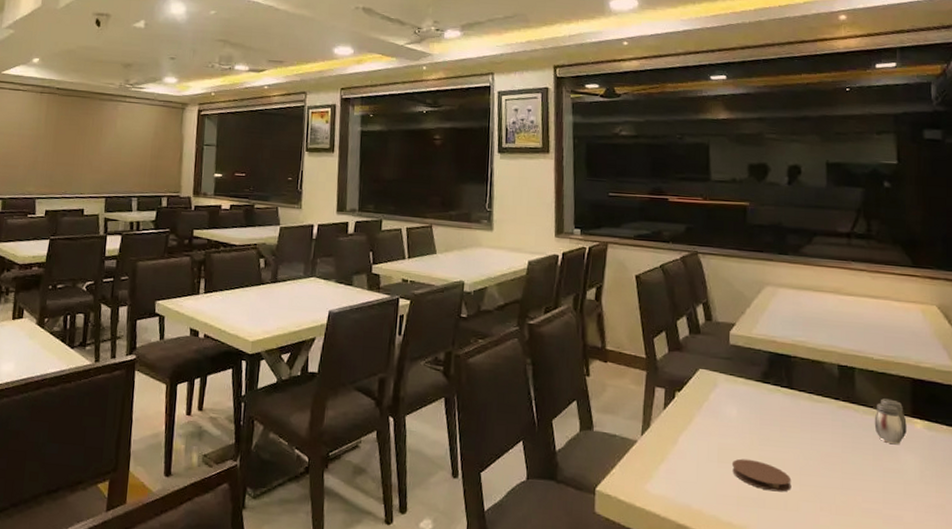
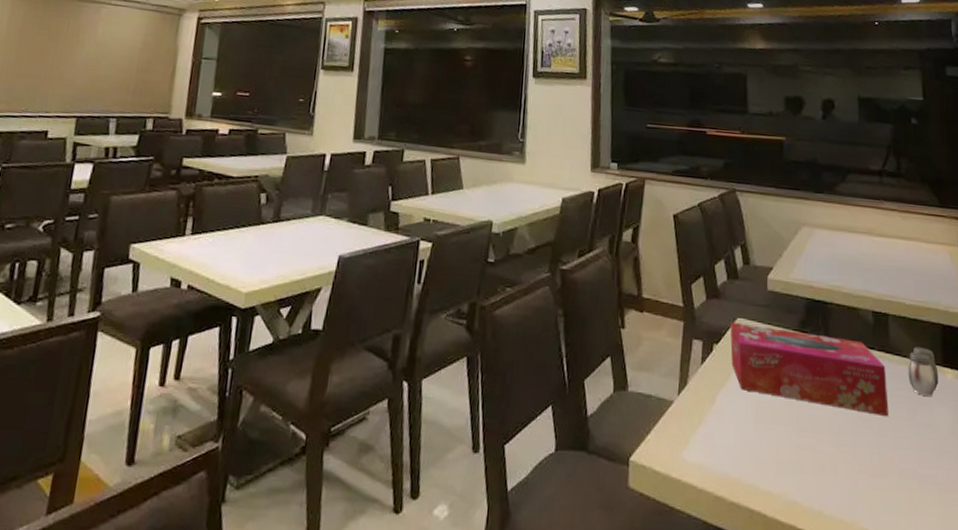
tissue box: none [692,372,853,461] -> present [730,322,889,416]
coaster: present [731,458,792,492] -> none [770,418,830,454]

